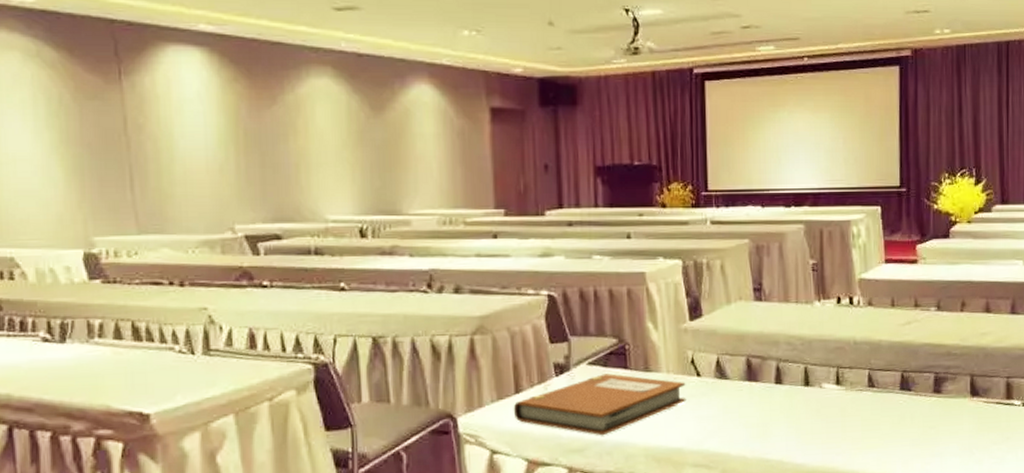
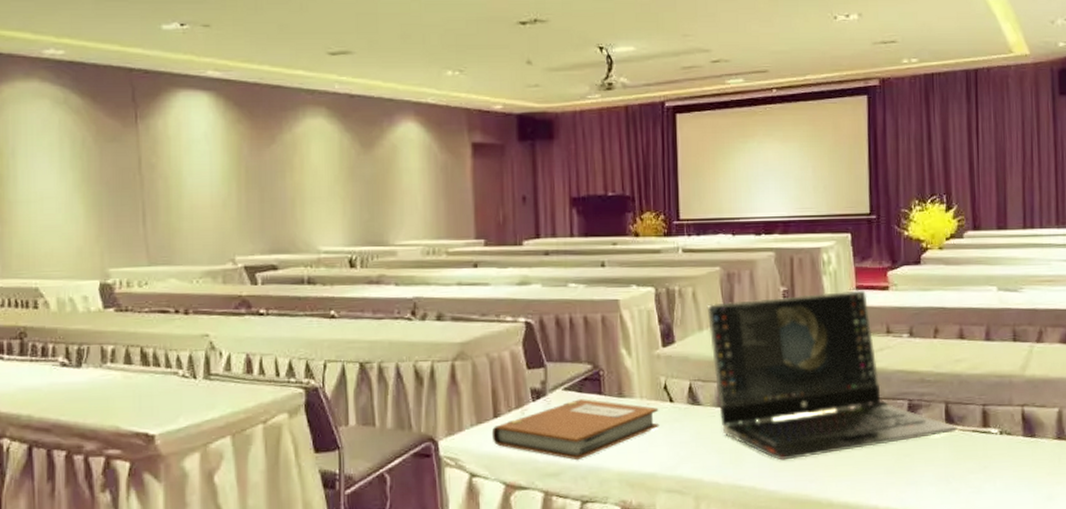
laptop computer: none [735,263,982,434] -> present [707,290,958,461]

